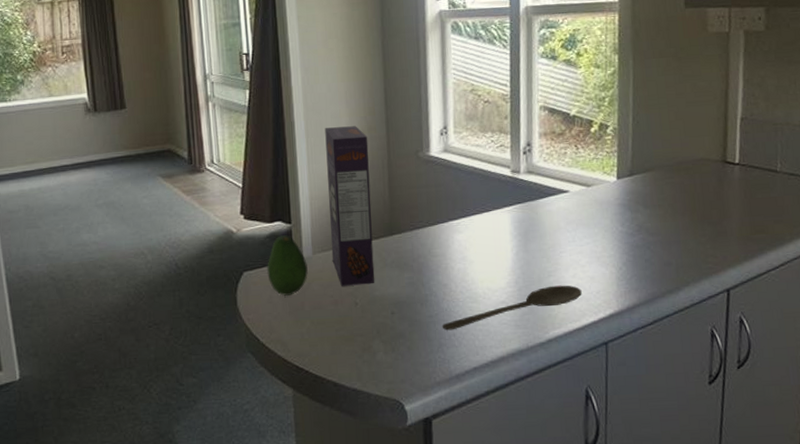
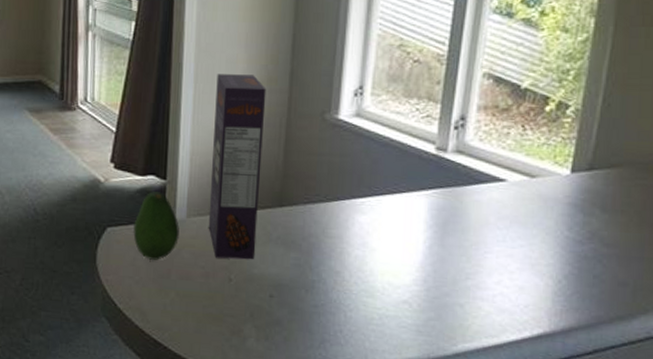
wooden spoon: present [442,285,582,331] -> none [327,290,506,326]

